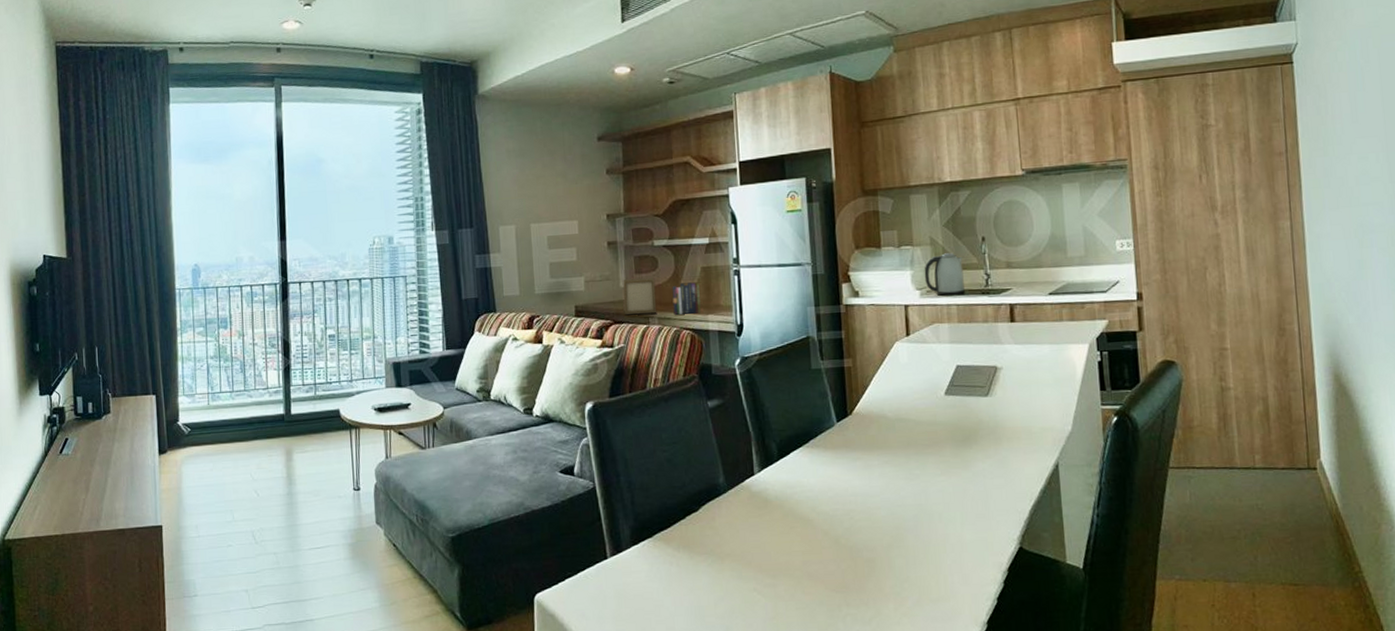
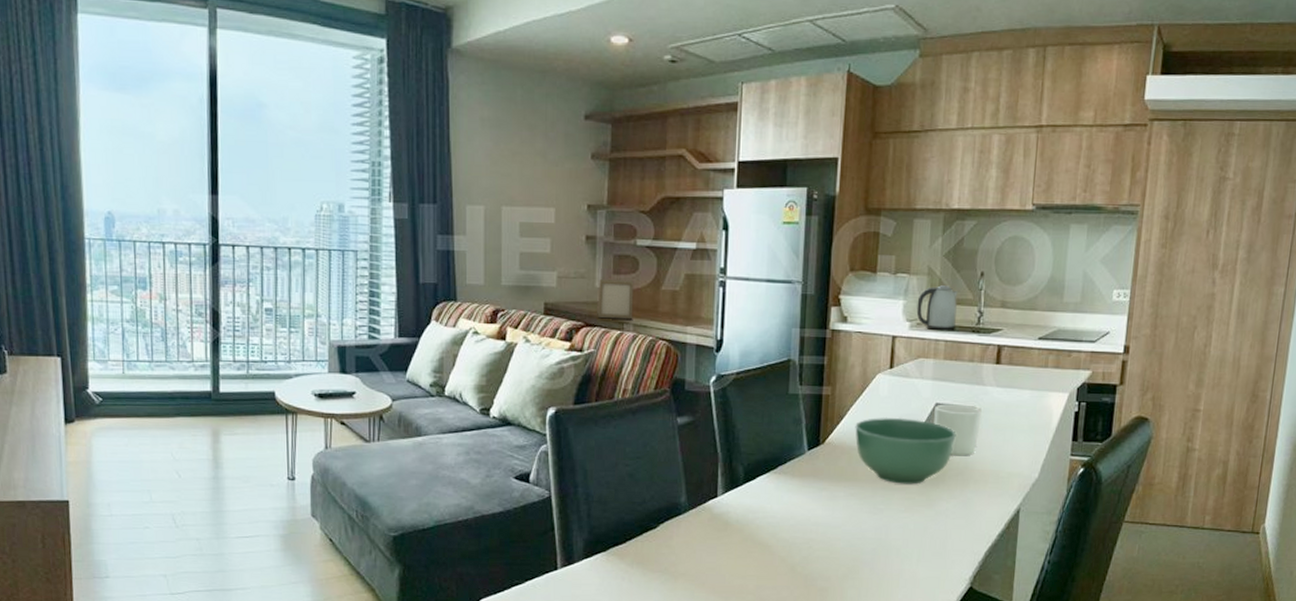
books: present [672,282,701,315] -> none [650,289,681,325]
bowl: none [880,382,982,448] -> present [855,417,956,484]
mug: none [956,364,1004,416] -> present [934,404,982,456]

